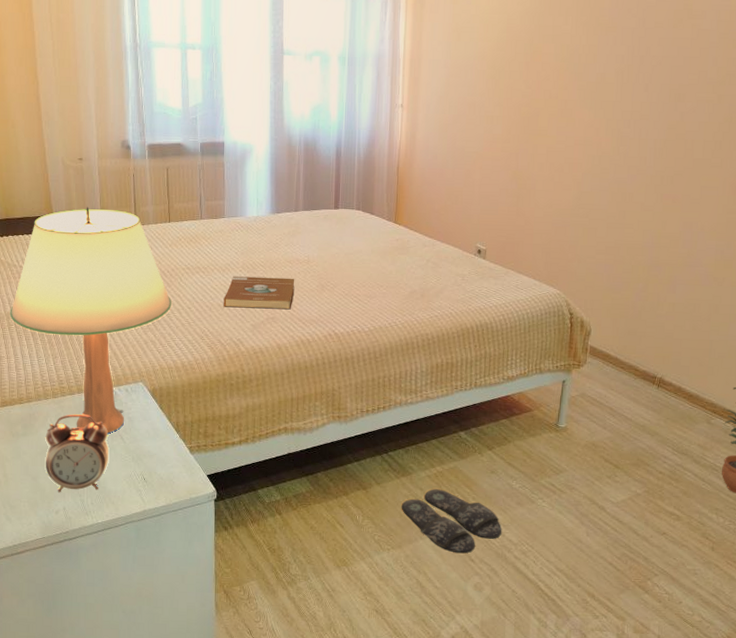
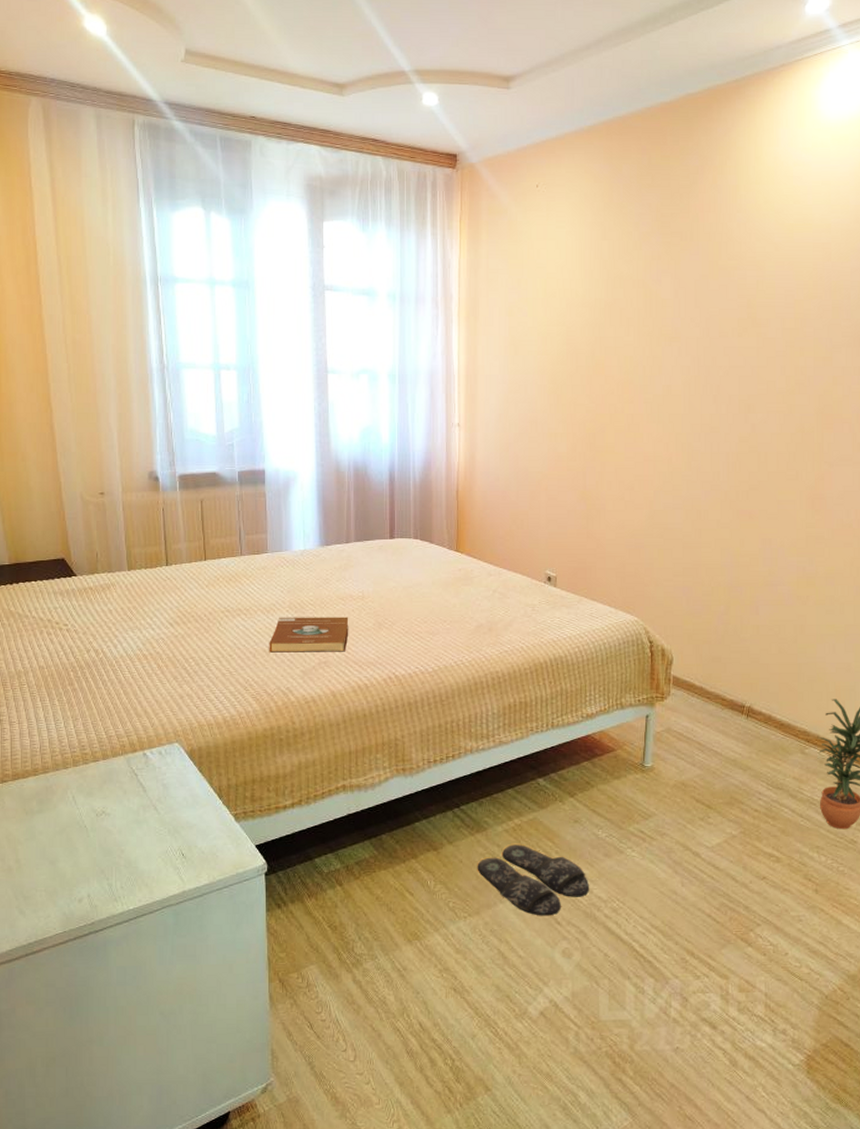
table lamp: present [10,207,172,434] -> none [21,547,211,804]
alarm clock: present [45,414,108,493] -> none [65,784,140,877]

